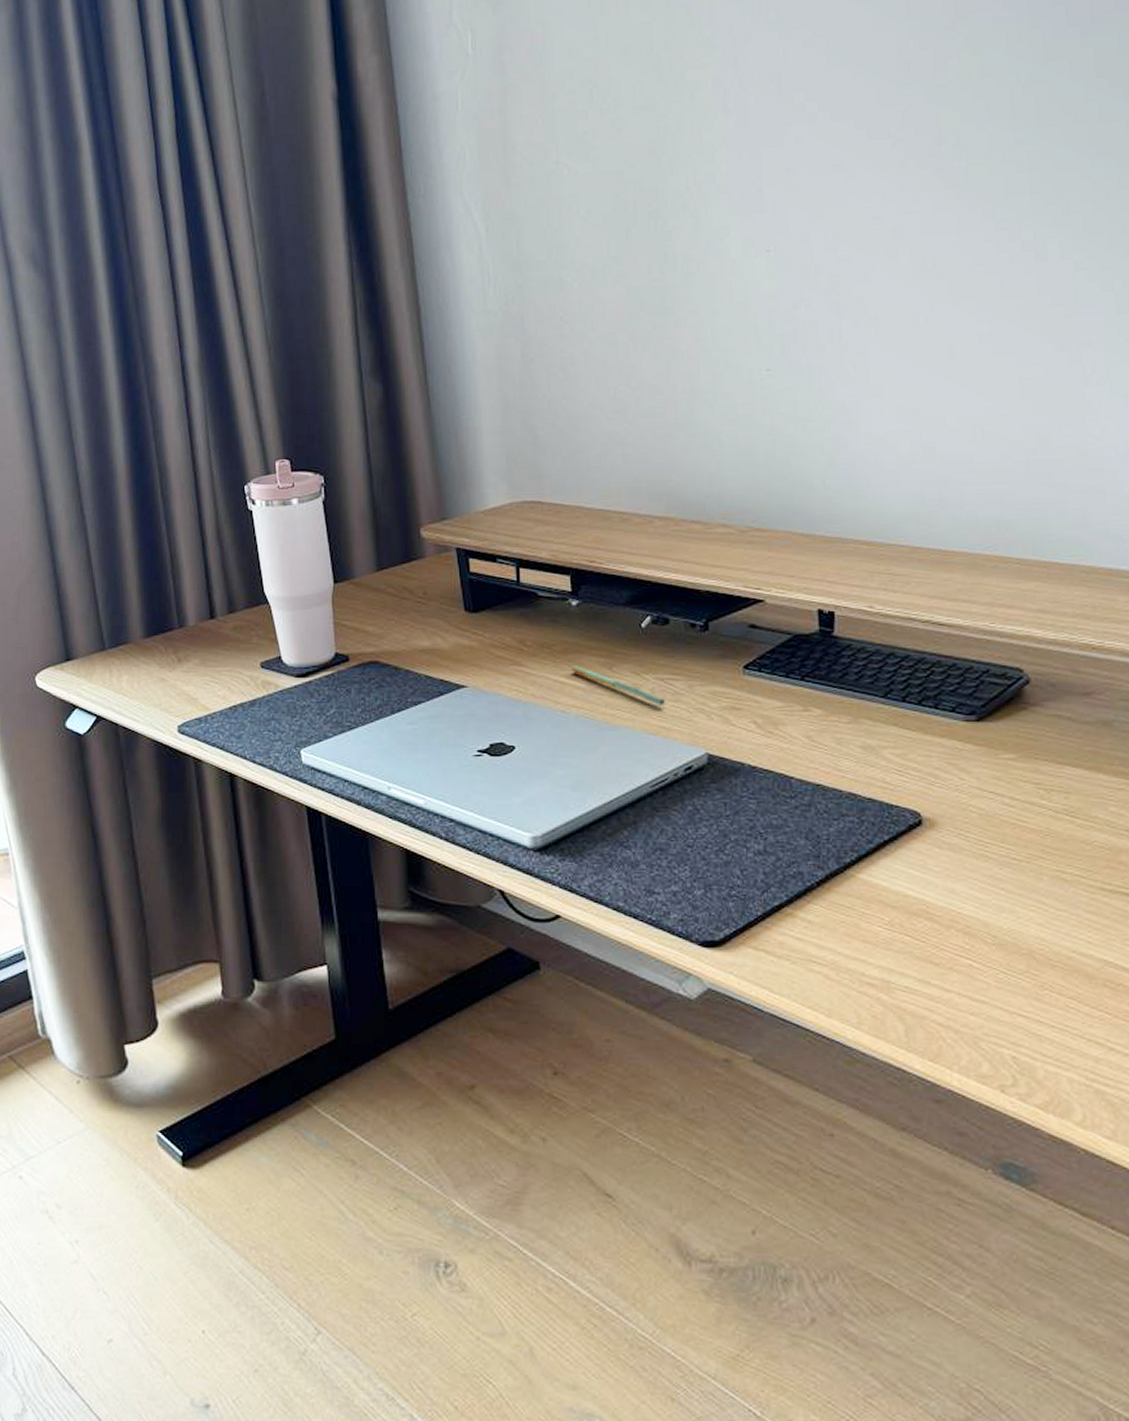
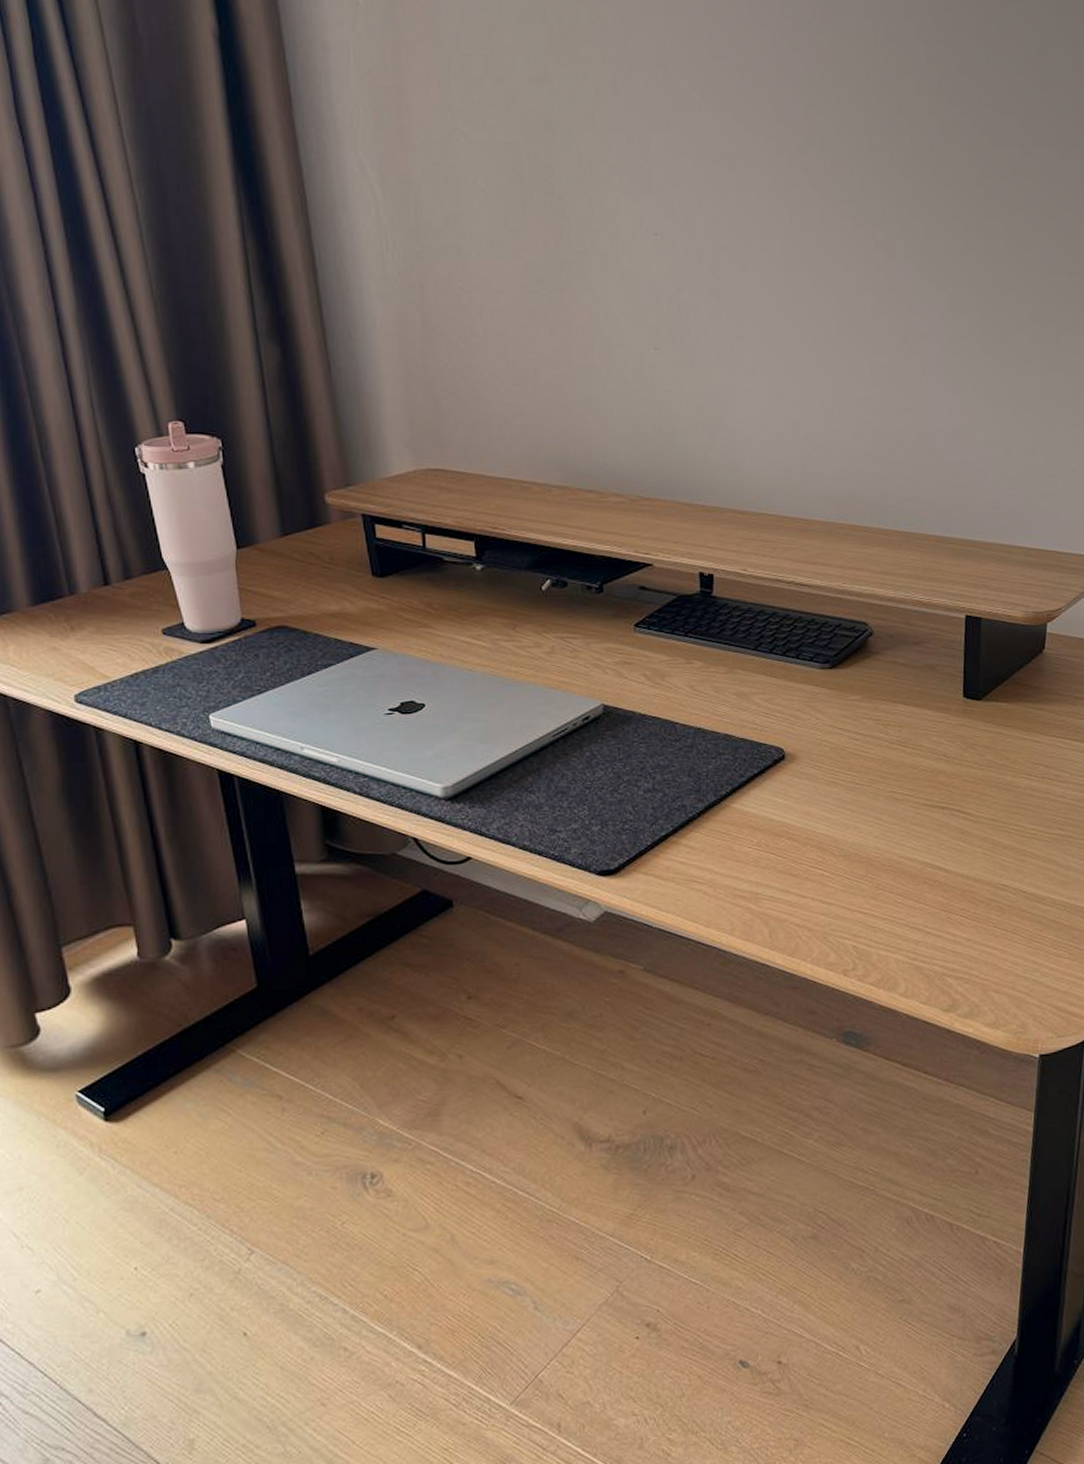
pen: present [571,665,666,705] -> none [477,626,566,662]

